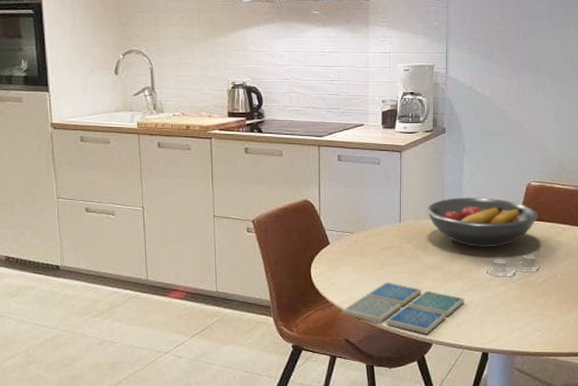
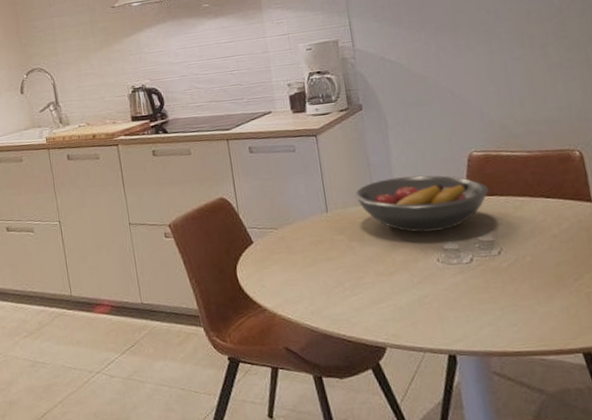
drink coaster: present [343,282,465,334] -> none [277,279,417,337]

